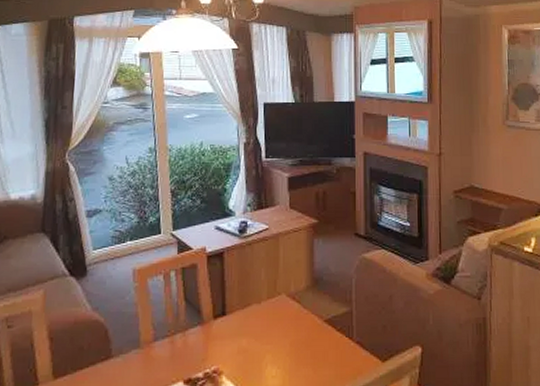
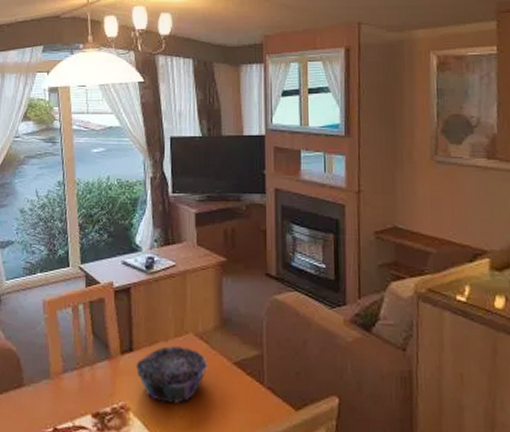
decorative bowl: none [228,308,299,364] -> present [135,346,207,403]

